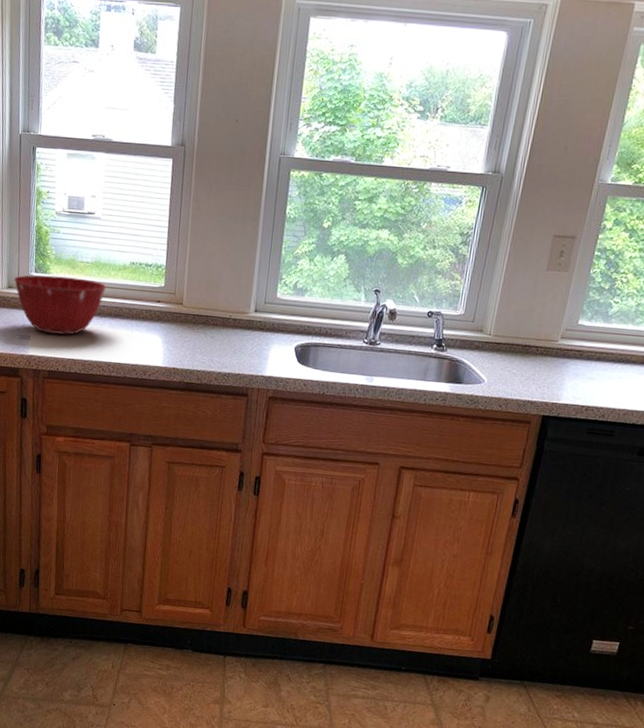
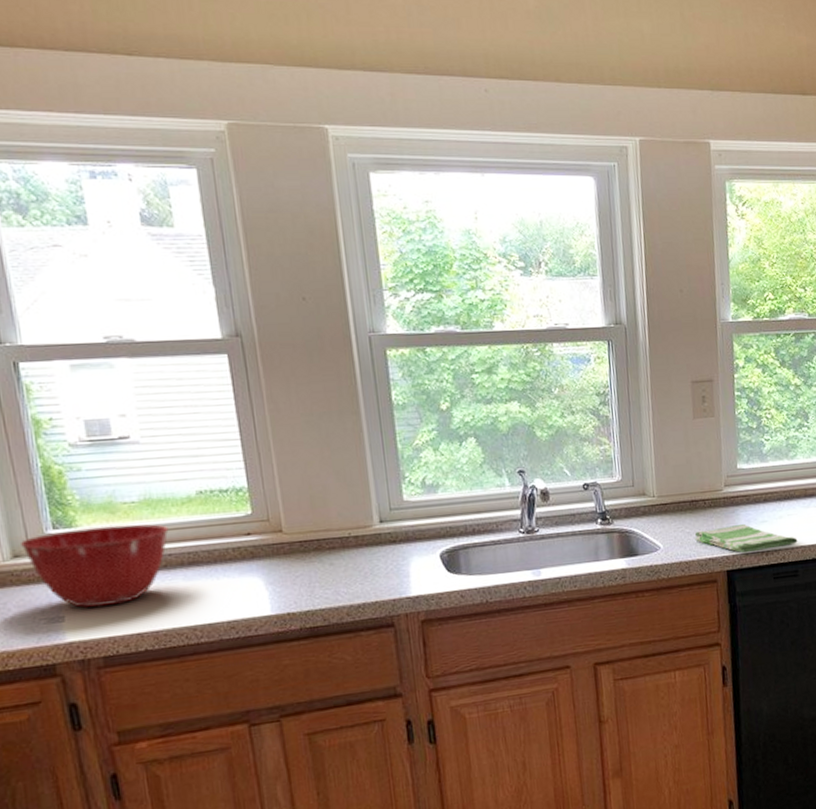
dish towel: none [519,373,622,406] -> present [695,523,798,554]

